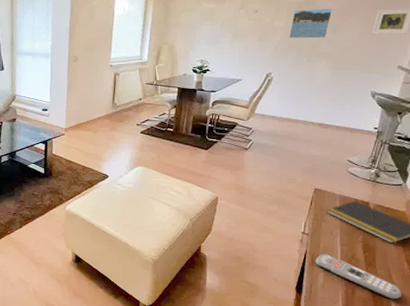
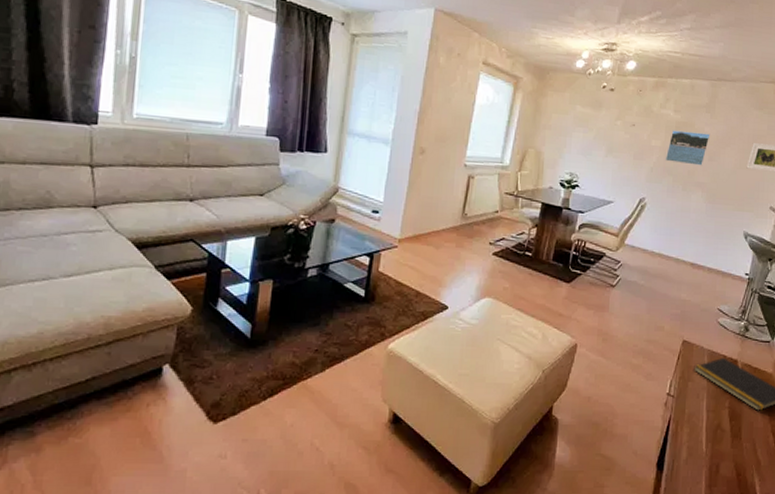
remote control: present [315,253,401,299] -> none [679,421,766,479]

